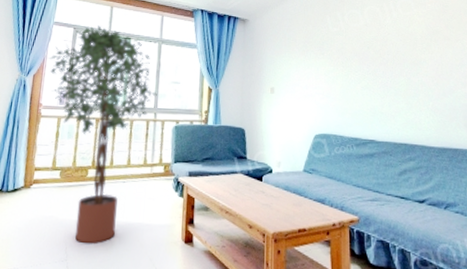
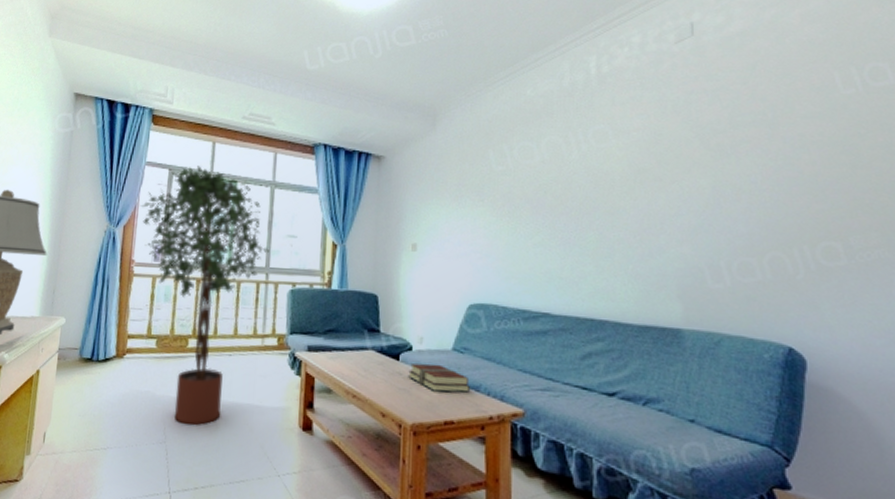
books: none [270,183,317,206] -> present [408,363,470,393]

